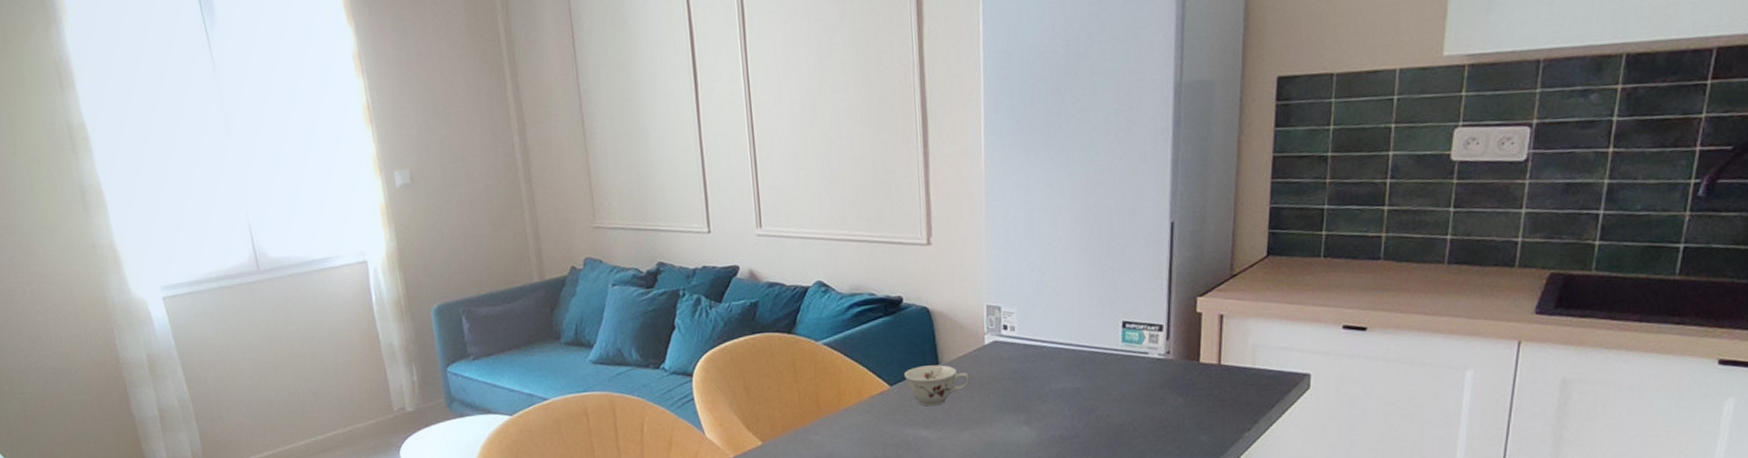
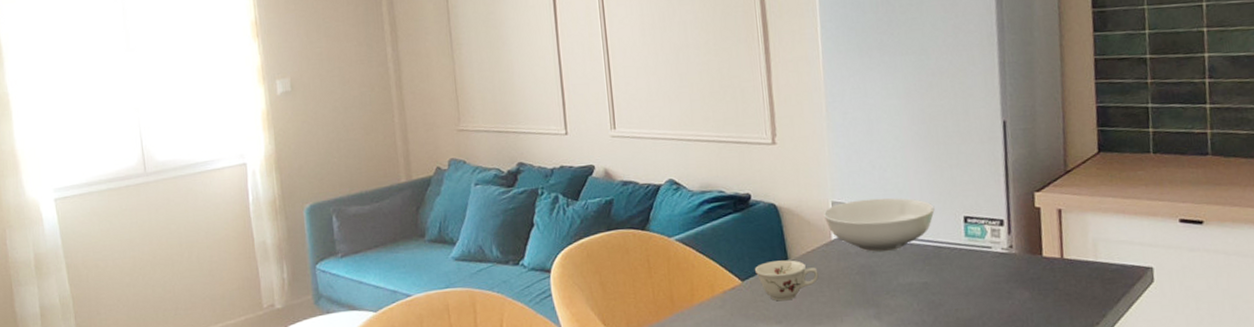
bowl: none [977,301,1093,358] -> present [823,197,935,252]

